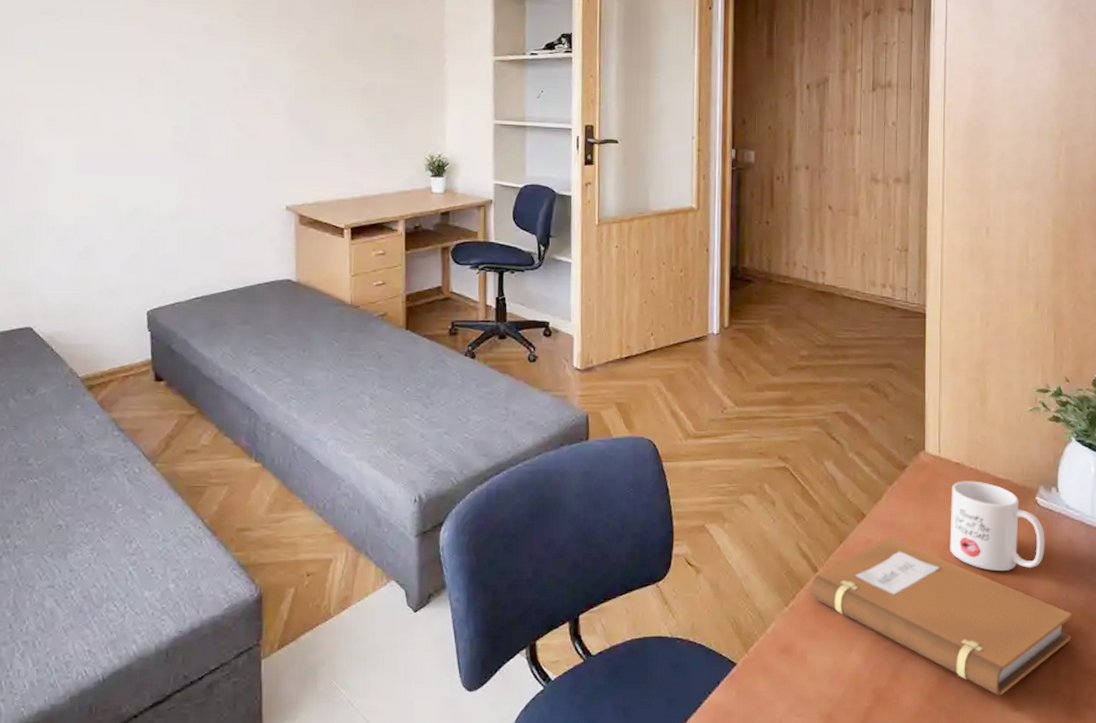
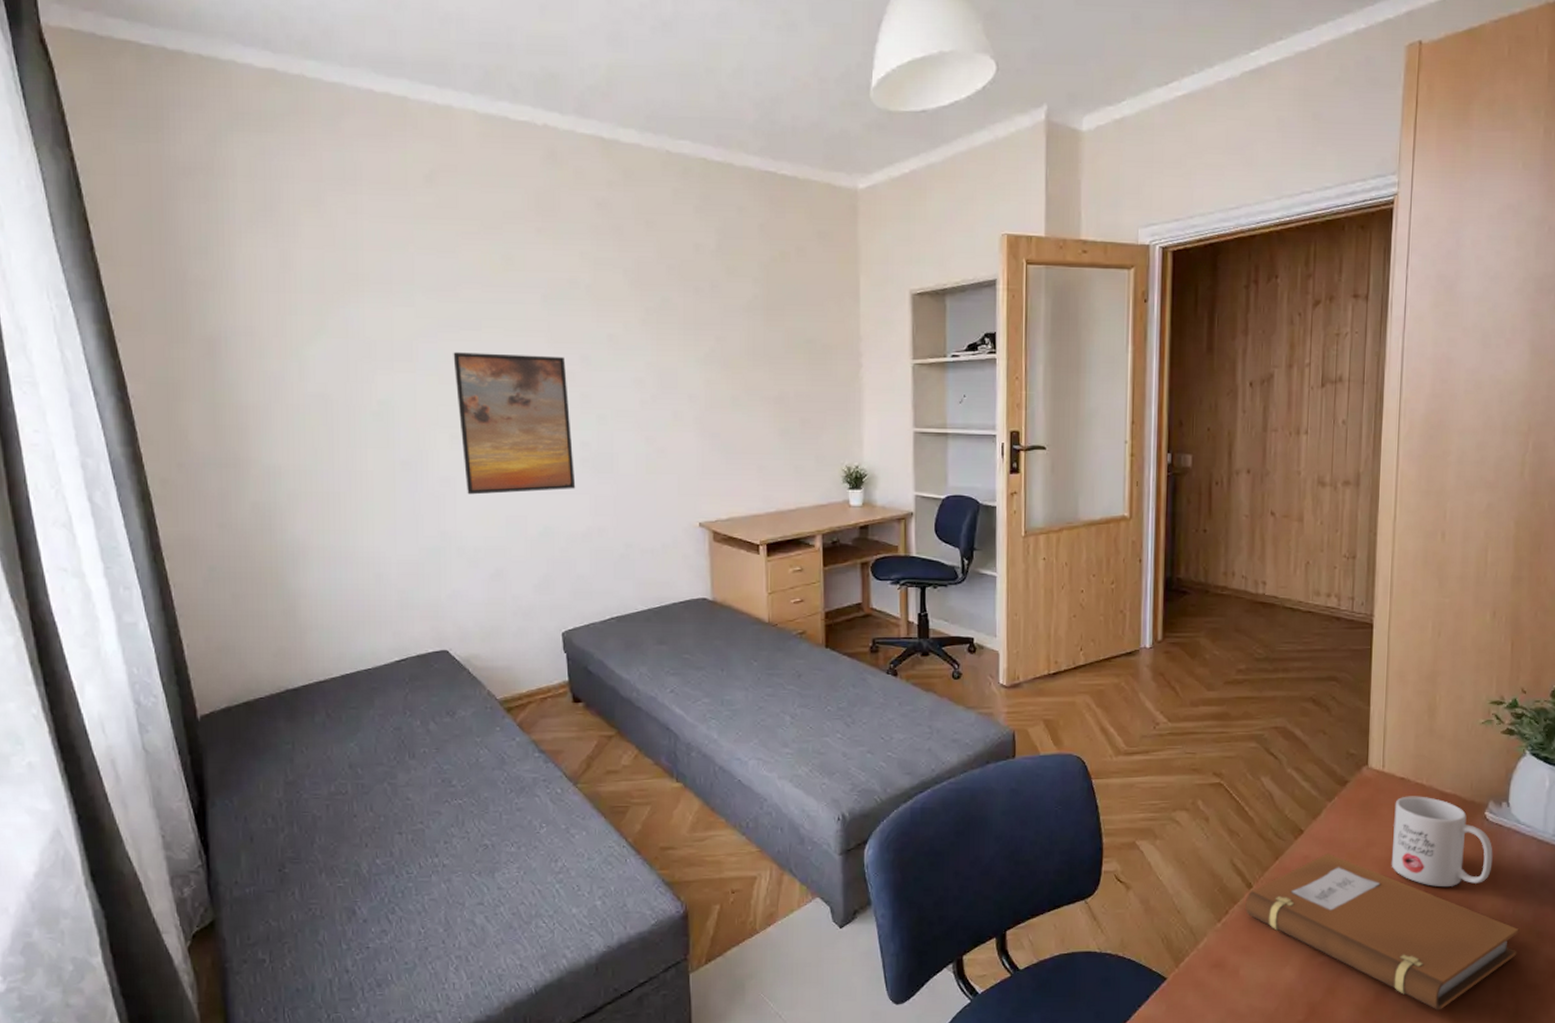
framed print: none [53,38,167,175] -> present [453,352,576,495]

